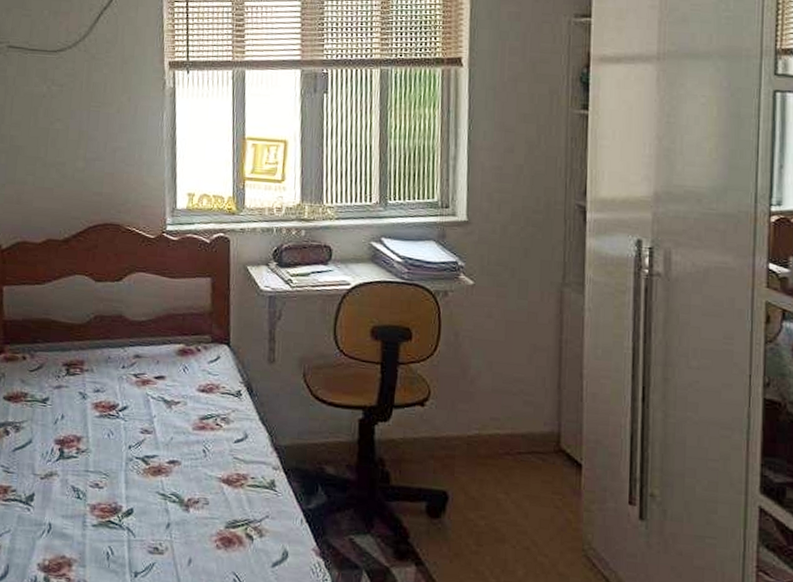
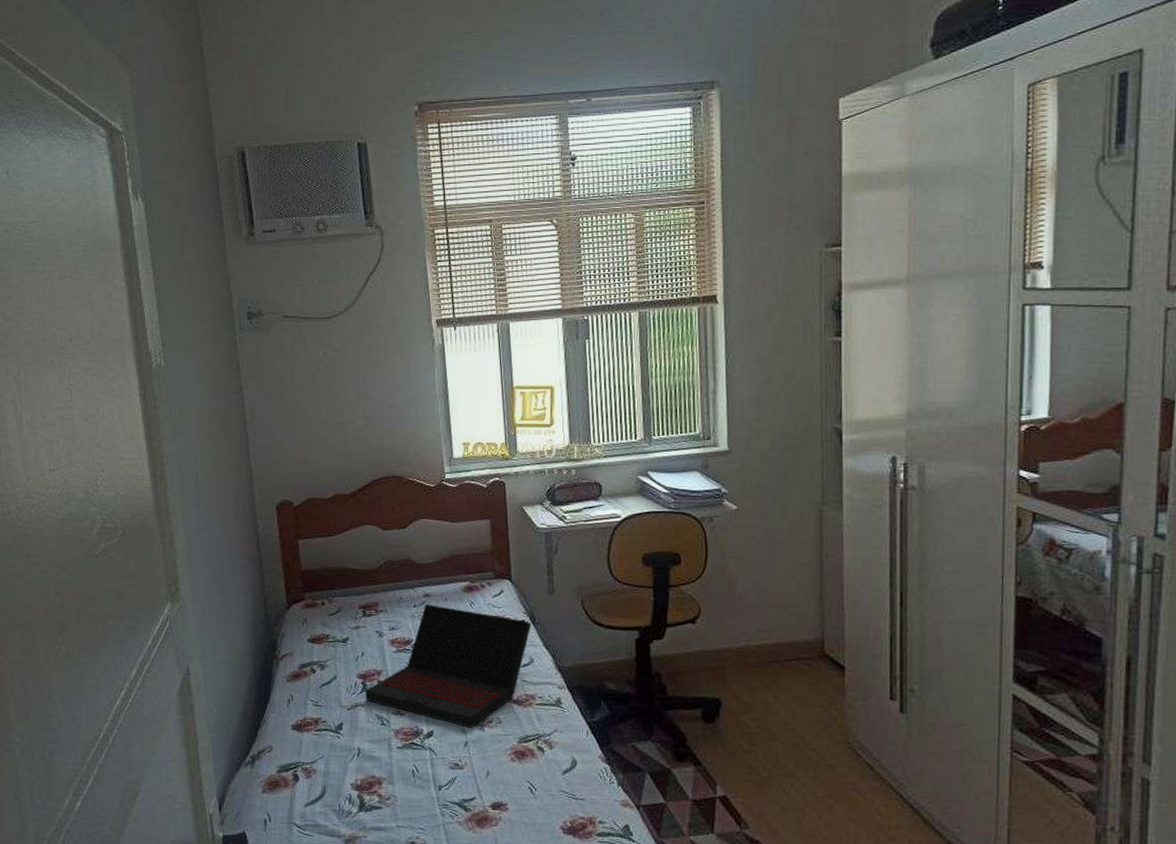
laptop: none [61,366,248,508] -> present [365,604,531,728]

